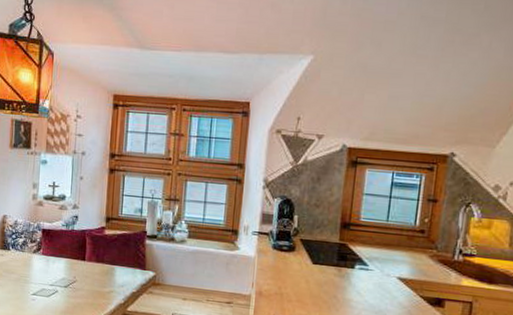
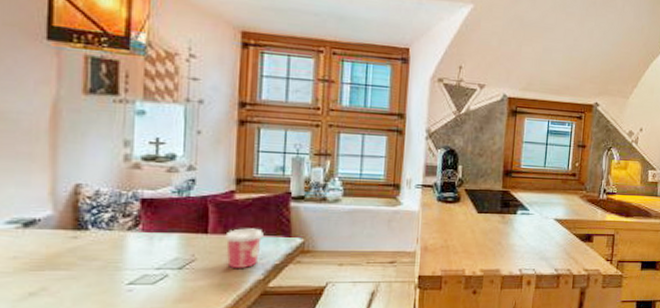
cup: none [97,259,125,293] -> present [225,228,264,268]

